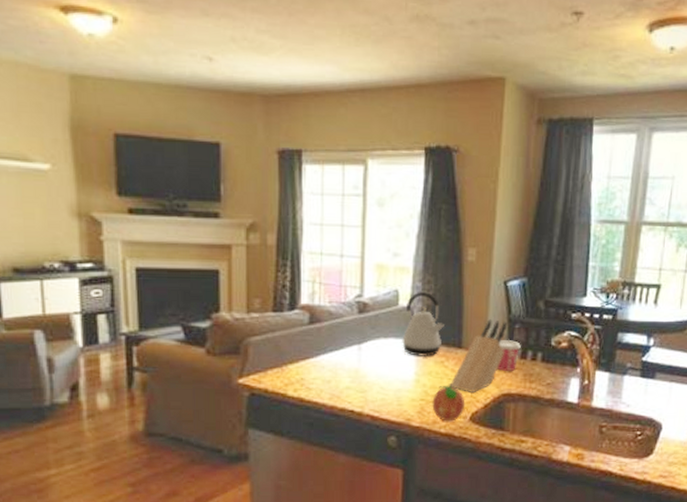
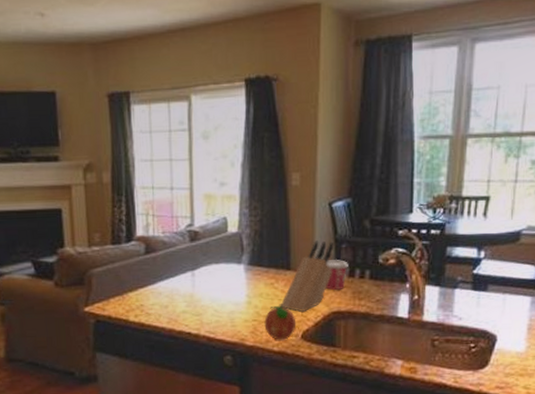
kettle: present [402,292,444,358] -> none [232,218,272,280]

